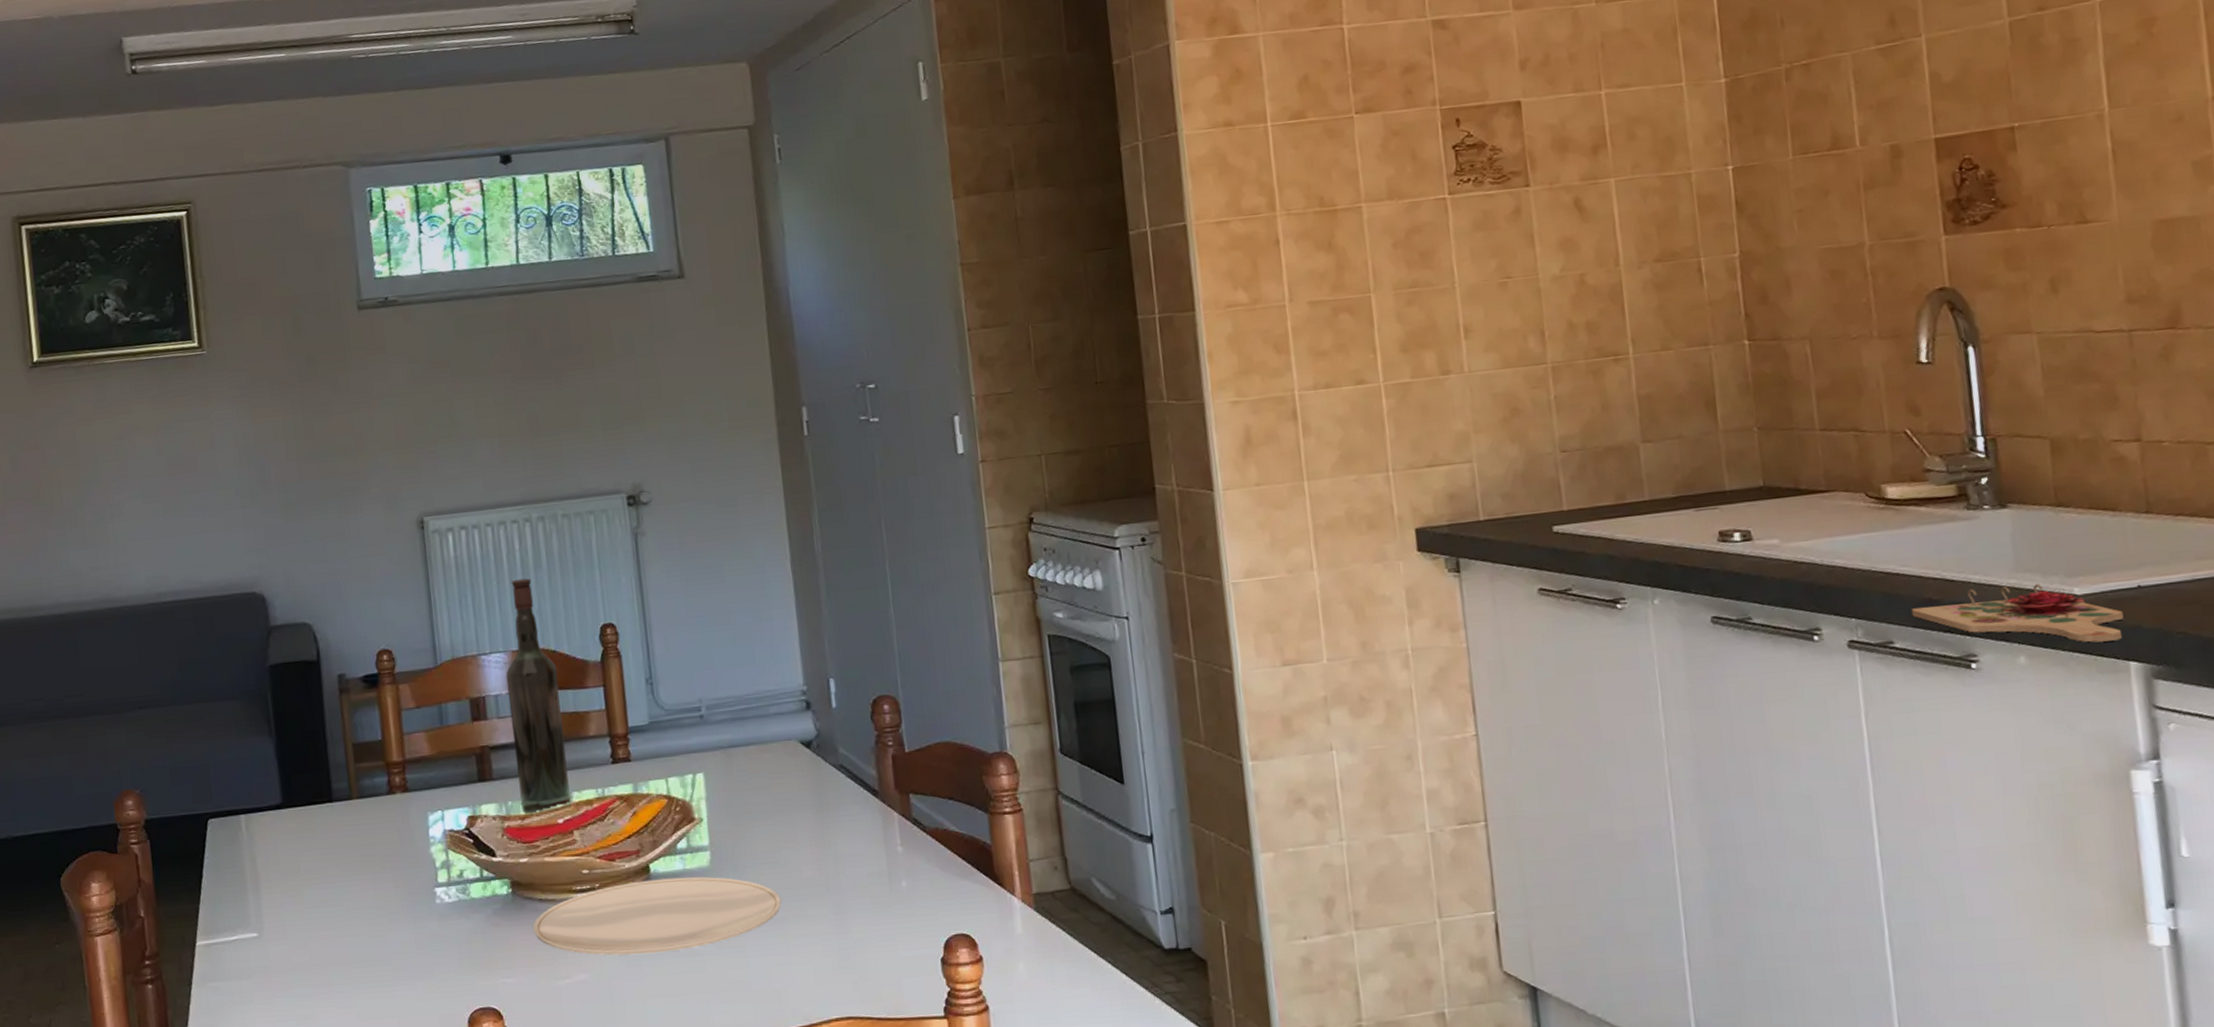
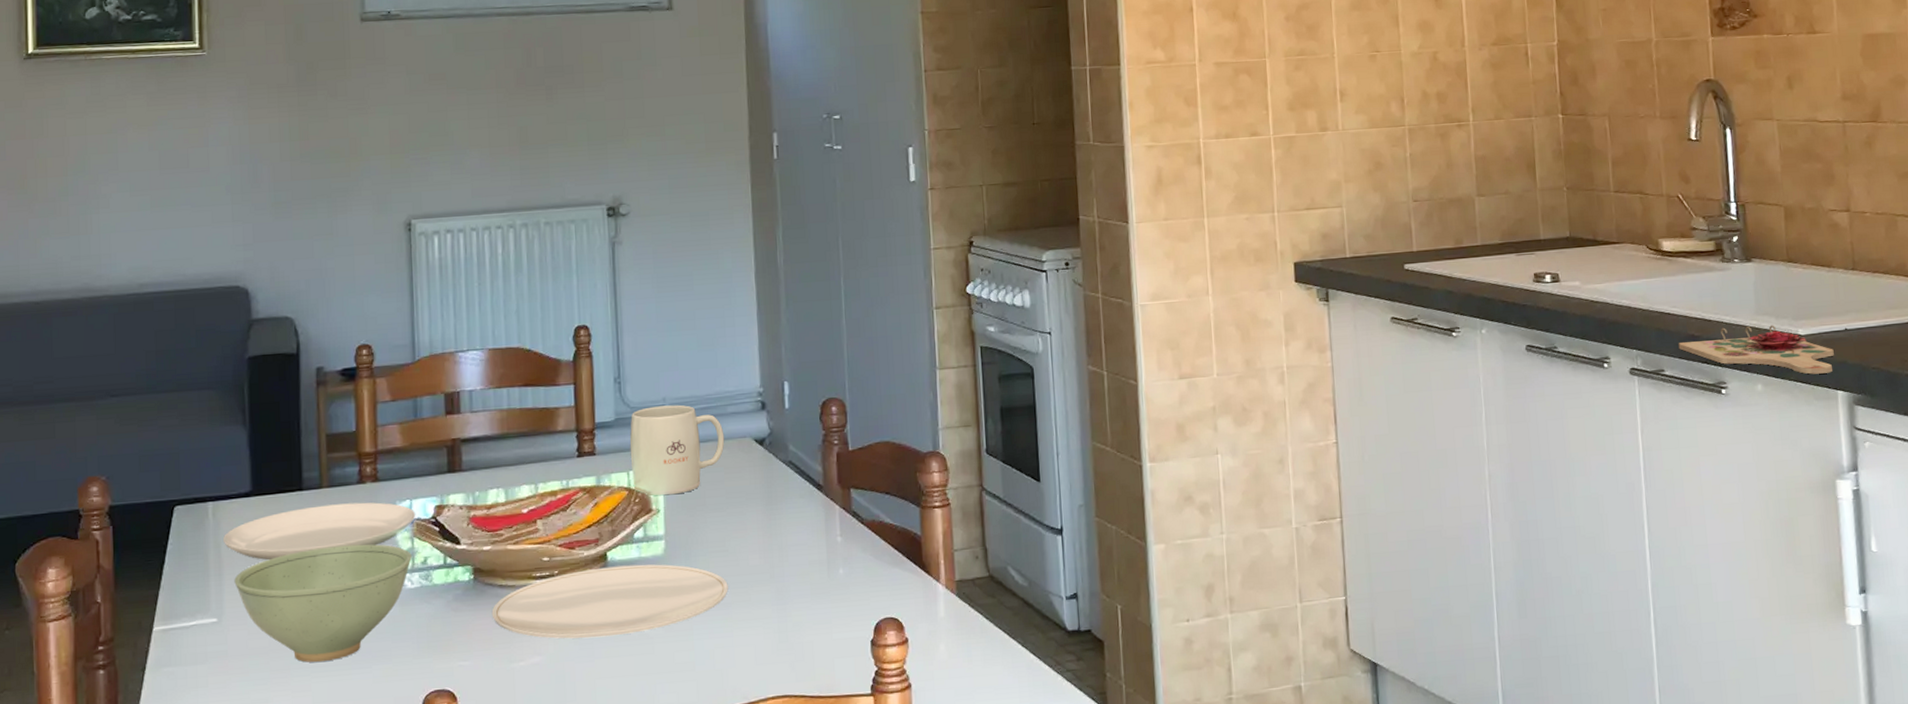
plate: none [257,813,449,874] -> present [222,502,416,561]
bowl: none [271,856,448,978] -> present [234,544,412,663]
wine bottle: present [506,578,572,816] -> none [481,281,537,505]
mug: none [665,706,769,805] -> present [629,404,725,496]

